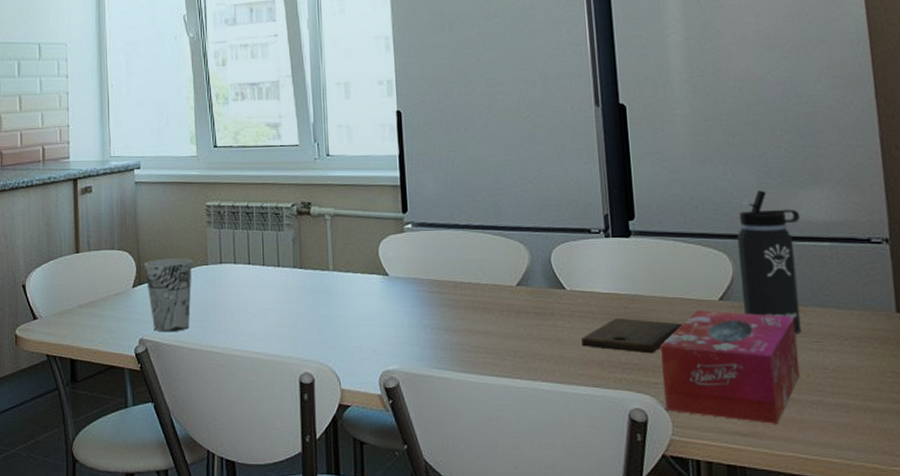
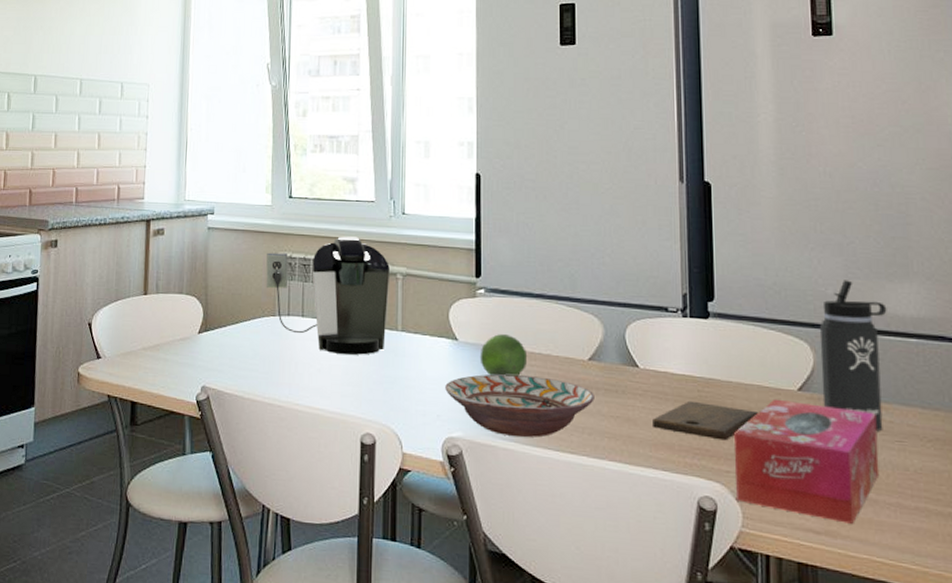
cup: present [145,258,192,332] -> none [212,306,260,382]
coffee maker: none [195,181,319,297] -> present [266,236,390,355]
decorative bowl: none [379,305,525,364] -> present [445,374,594,438]
fruit: none [411,267,458,309] -> present [480,334,528,377]

